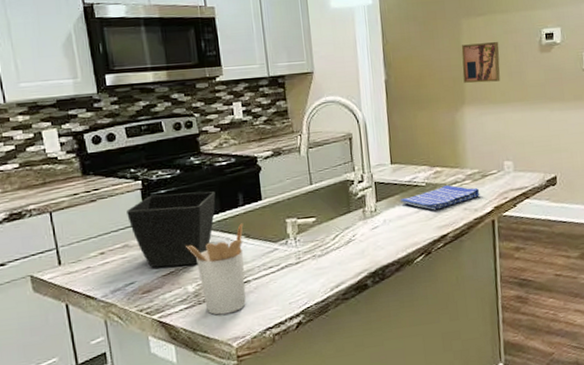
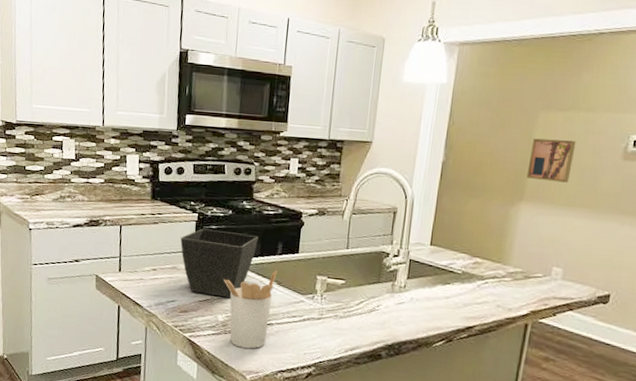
dish towel: present [400,185,480,210] -> none [431,278,519,300]

